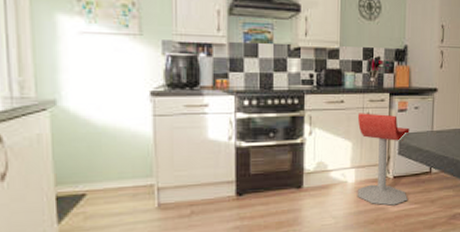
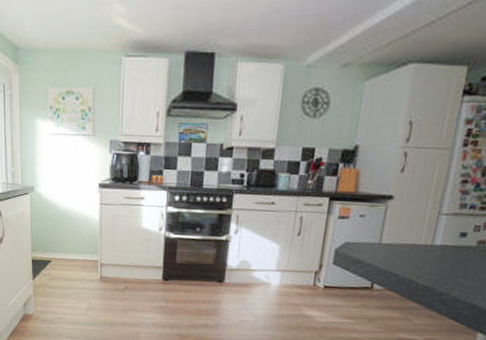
stool: present [357,113,410,206] -> none [281,216,351,316]

